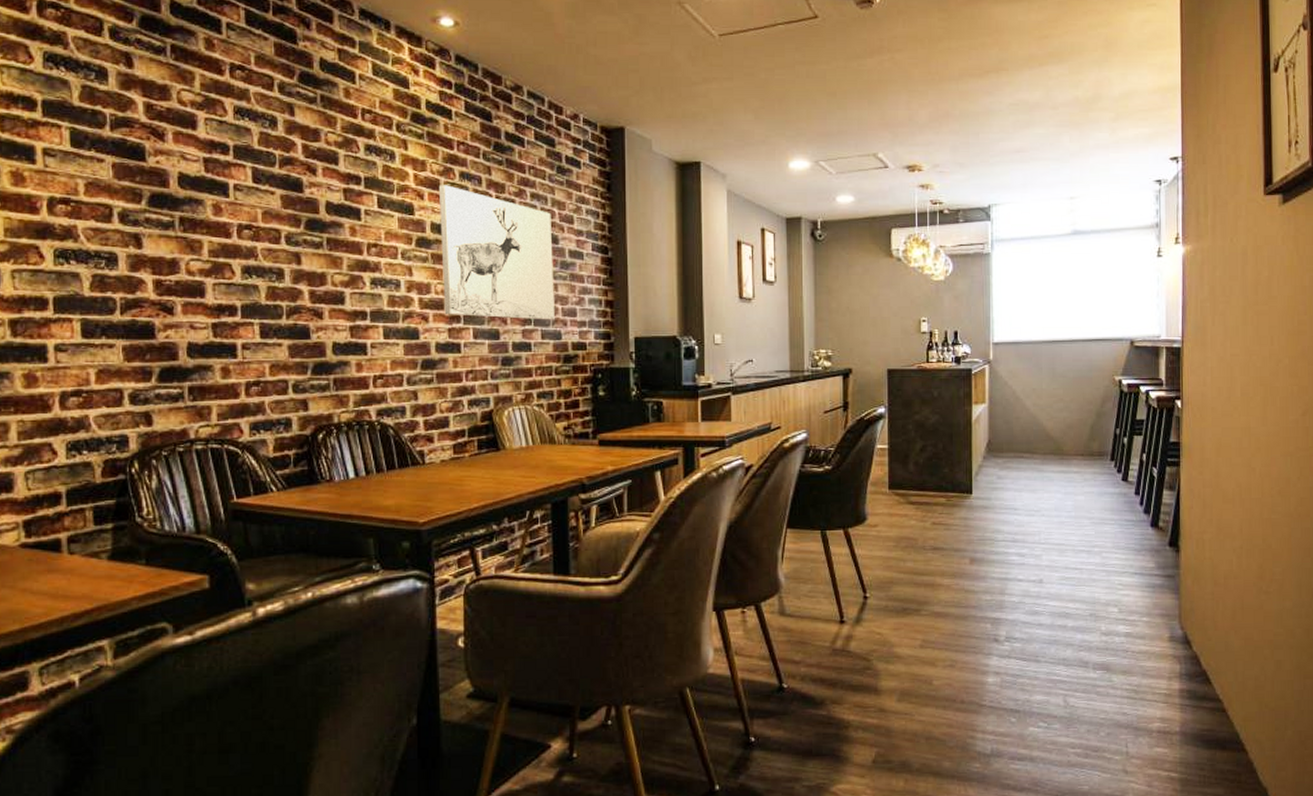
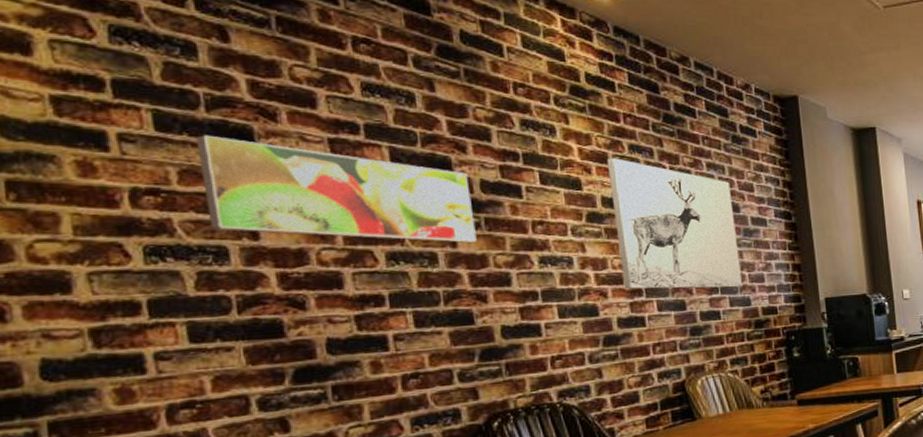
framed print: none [100,152,318,262] -> present [195,135,477,244]

